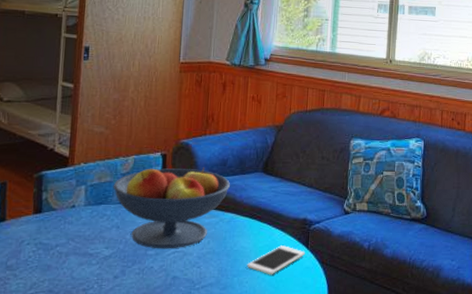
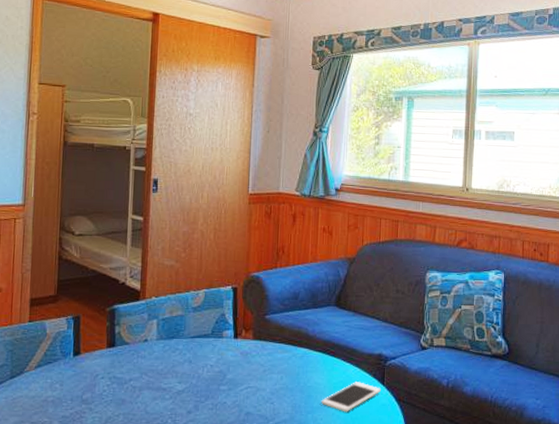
fruit bowl: present [113,167,230,249] -> none [184,301,302,385]

